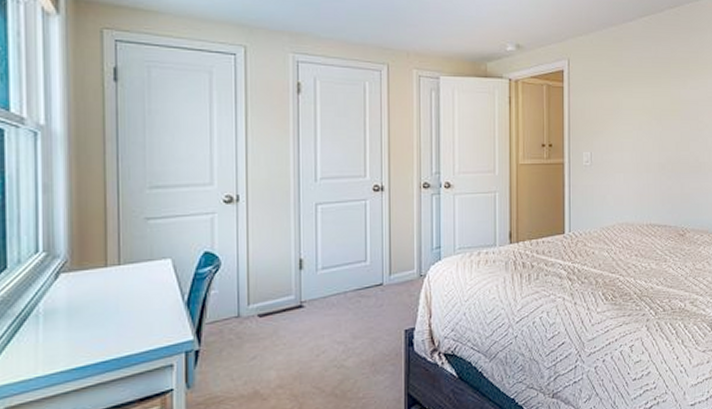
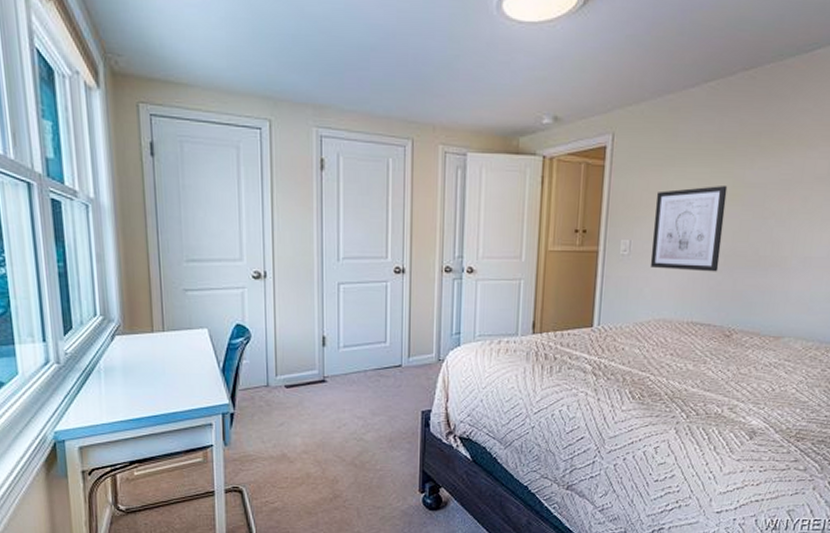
wall art: none [609,103,668,178] -> present [650,186,728,272]

